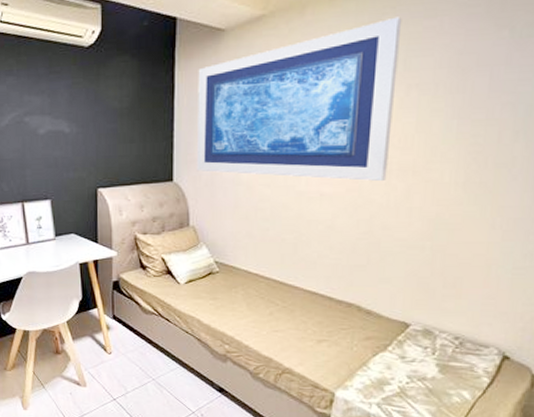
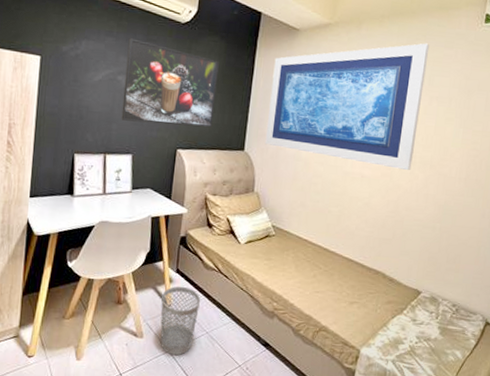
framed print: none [30,74,134,165] -> present [121,38,219,128]
wastebasket: none [101,333,142,404] -> present [160,286,200,356]

